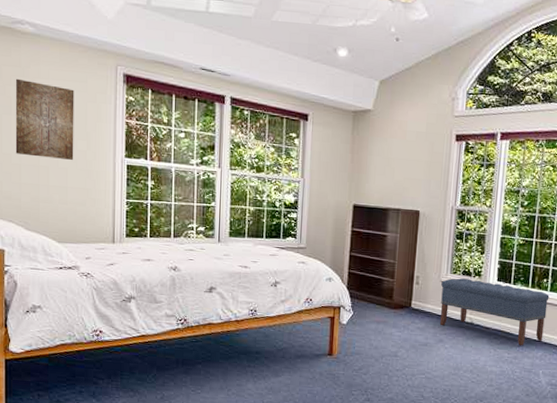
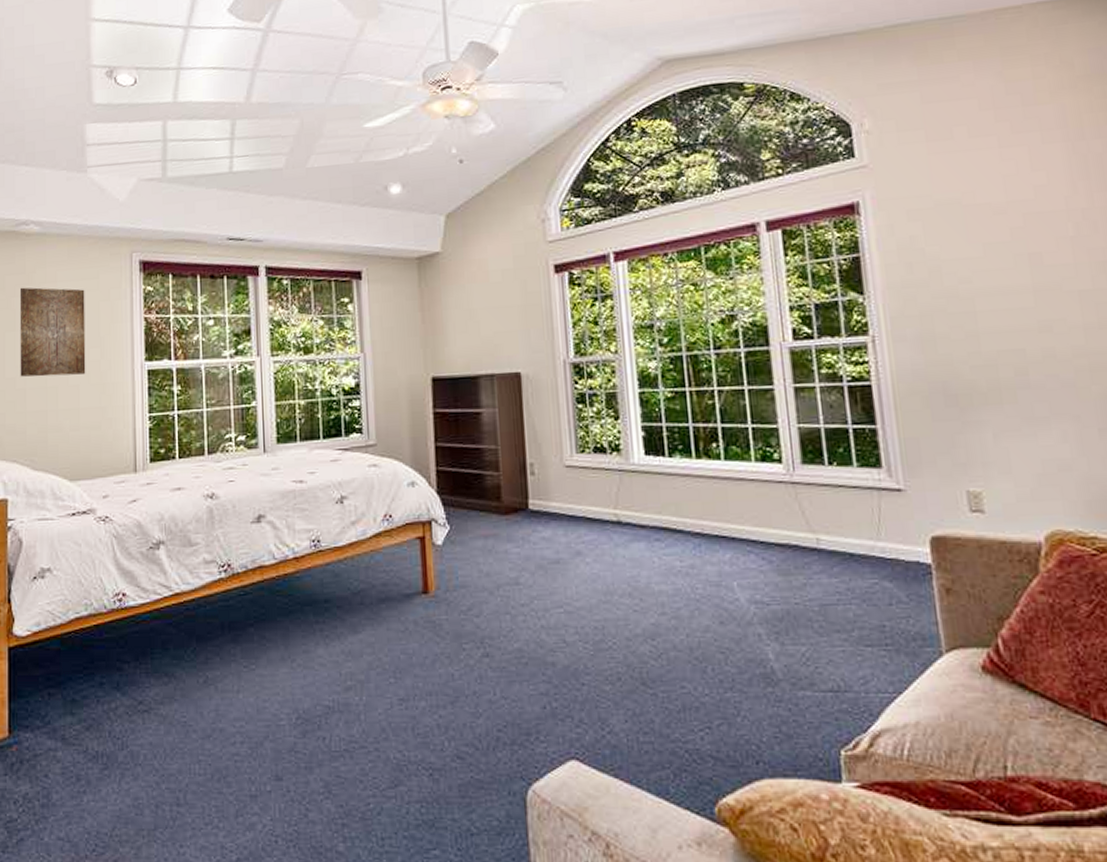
bench: present [439,278,550,346] -> none [566,457,728,547]

